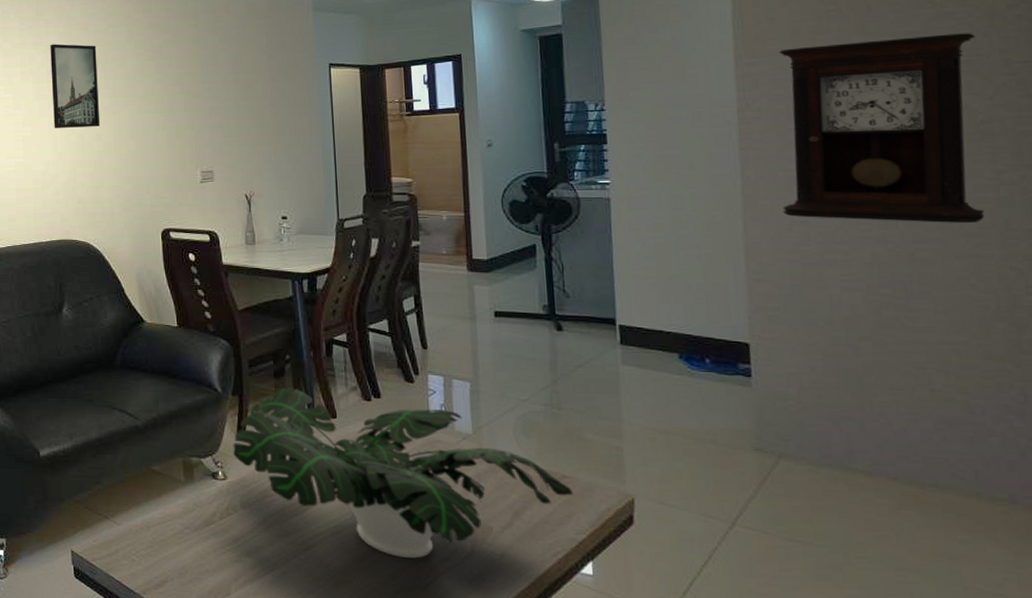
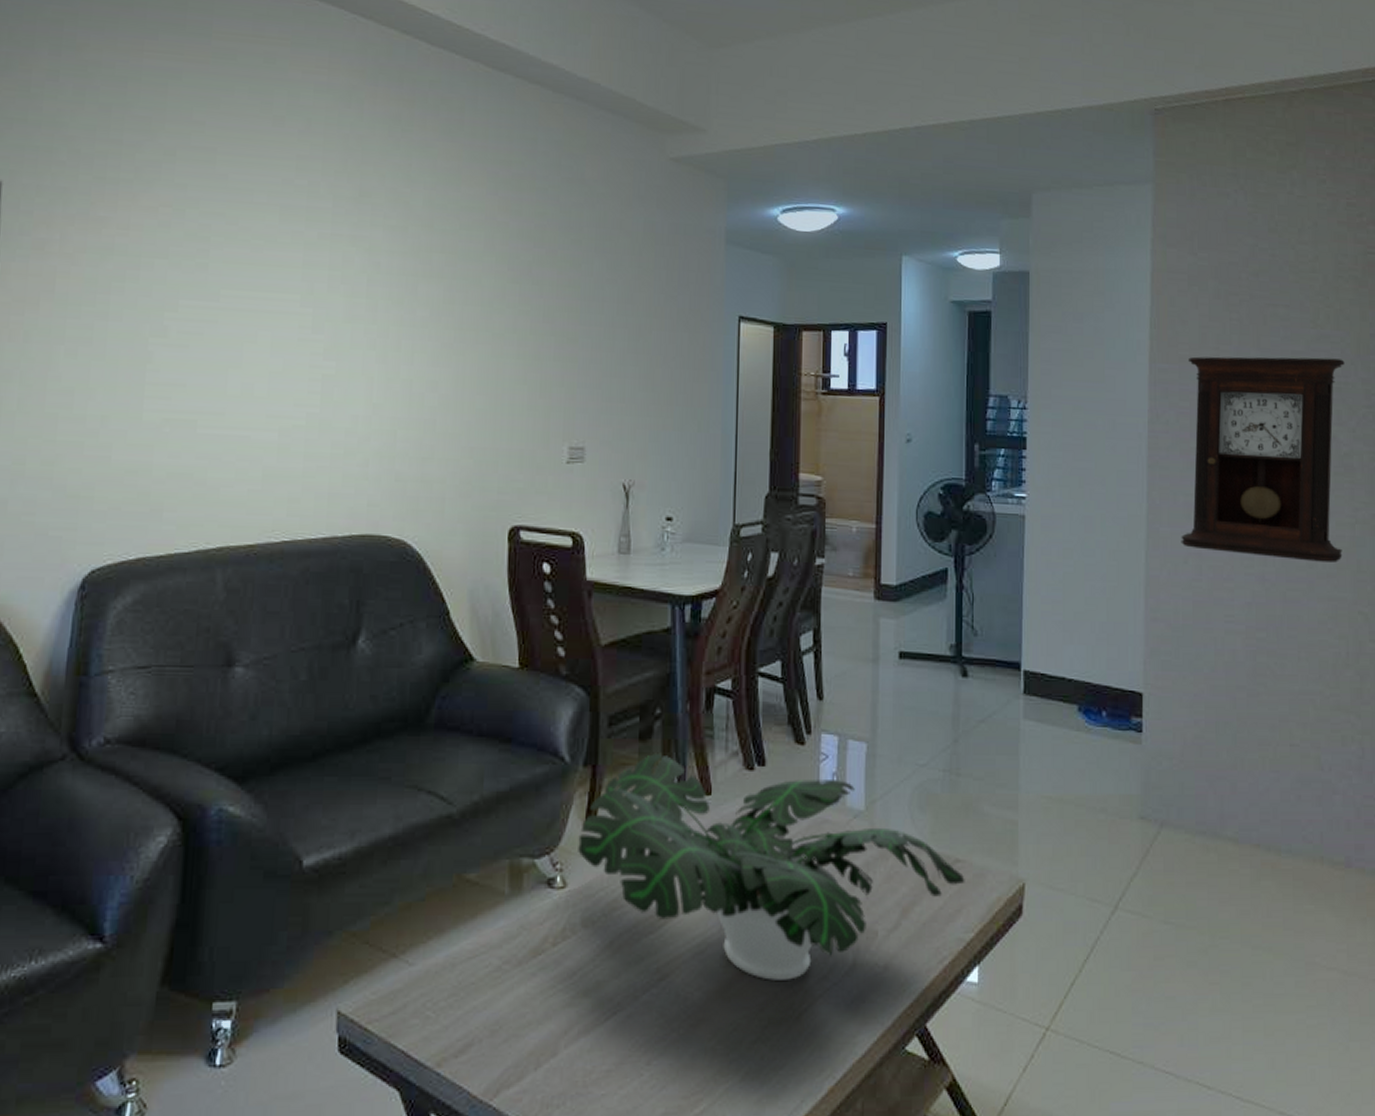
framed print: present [50,44,101,128] -> none [370,241,442,371]

